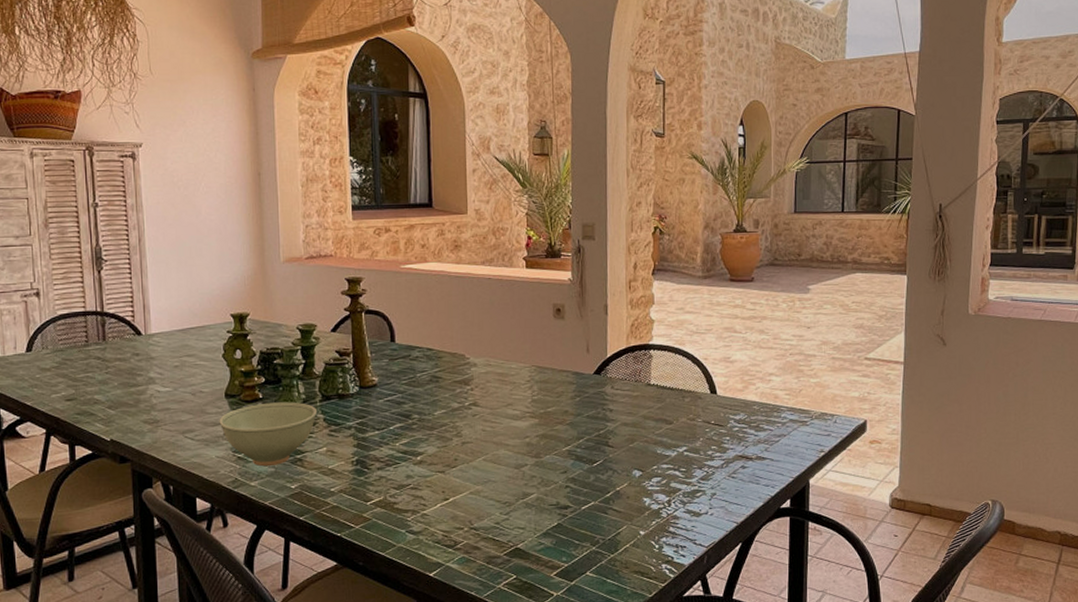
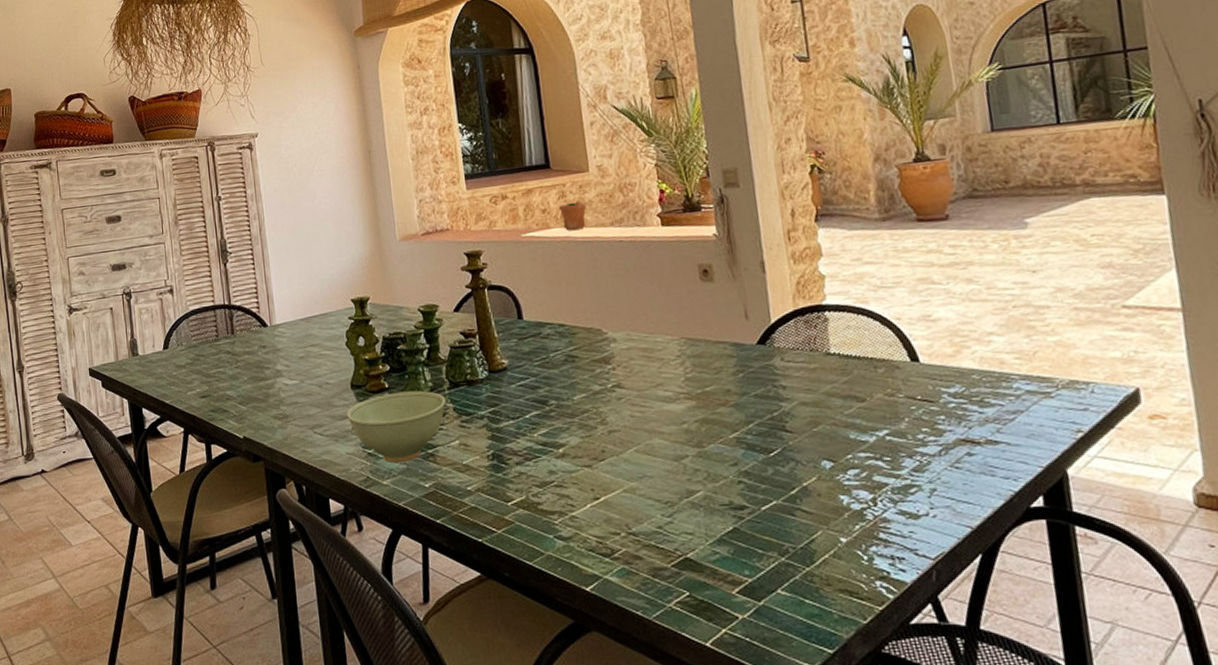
planter: none [436,240,462,266] -> present [558,202,587,231]

